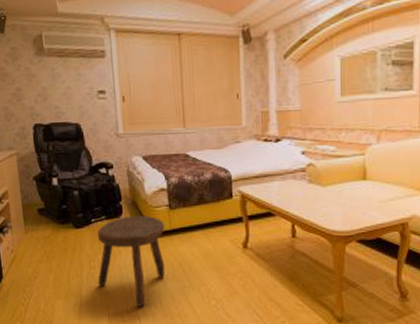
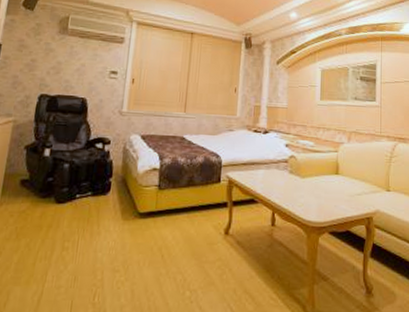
stool: present [97,215,166,306] -> none [67,193,151,297]

